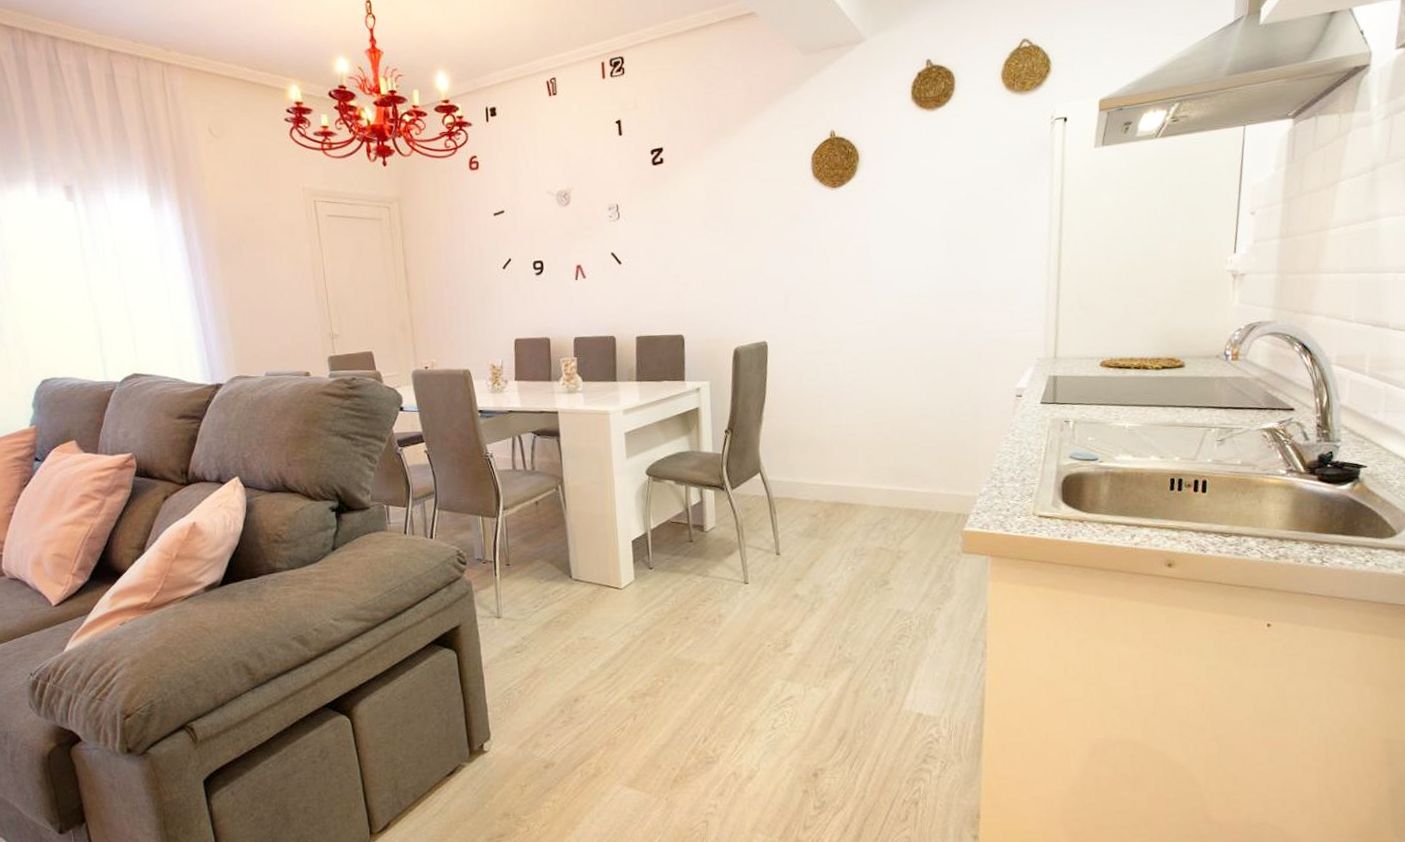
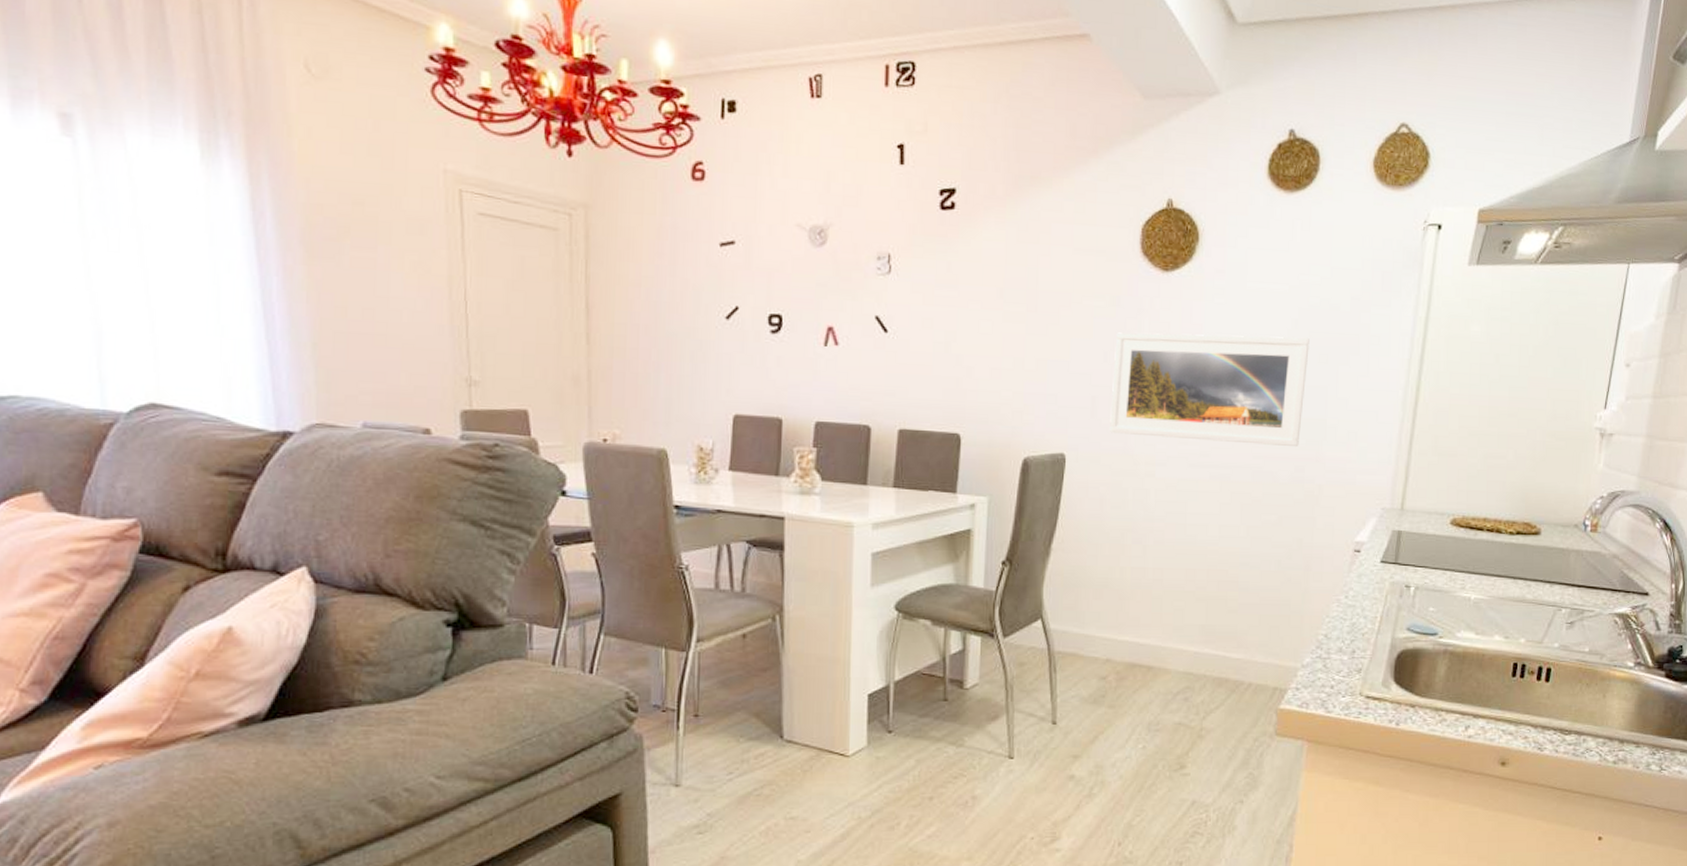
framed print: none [799,225,961,322] -> present [1110,332,1310,448]

